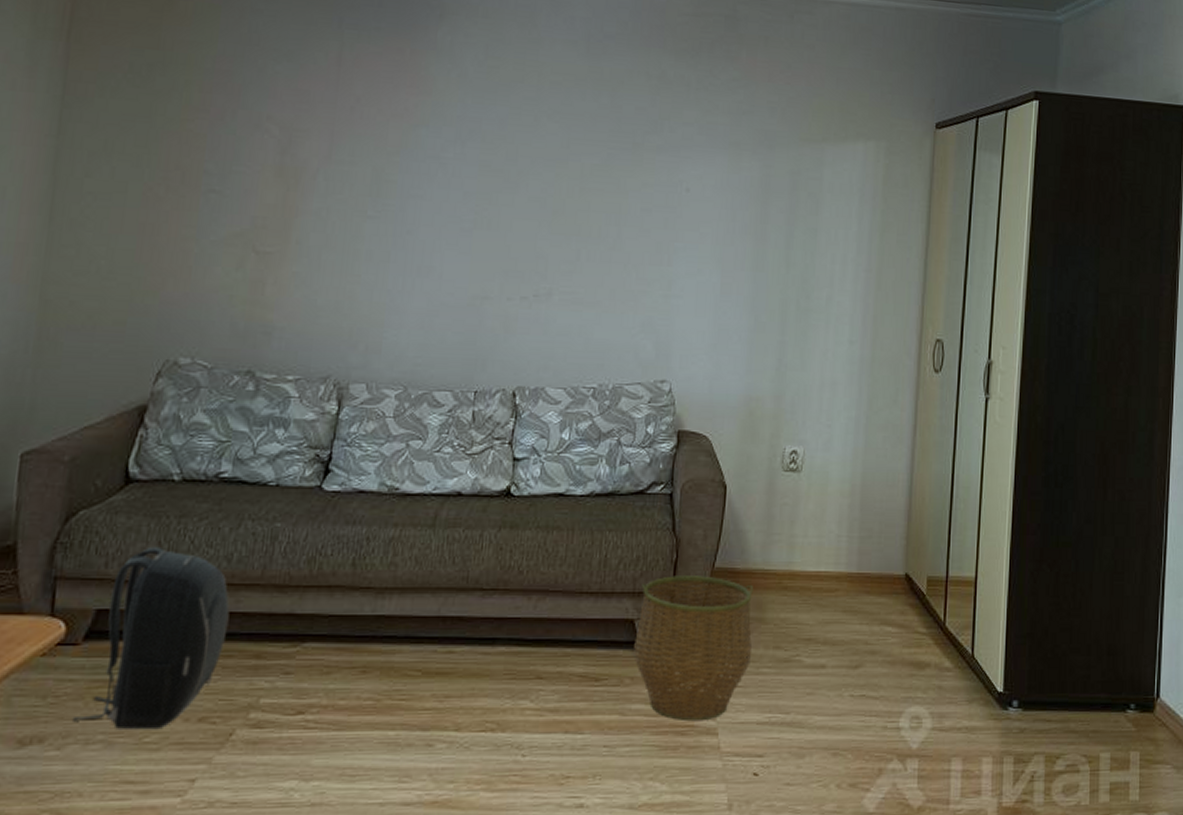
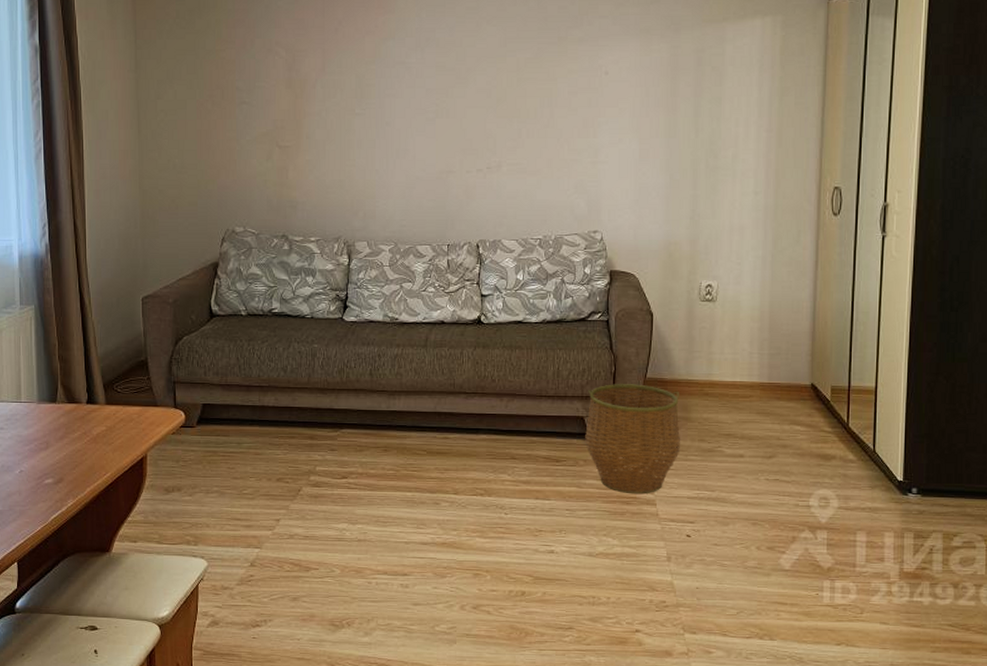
backpack: present [71,546,230,730] -> none [196,361,289,485]

